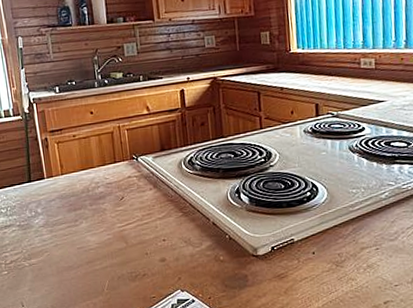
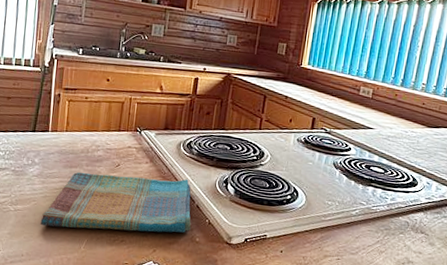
dish towel: none [57,197,212,275] -> present [40,172,191,233]

